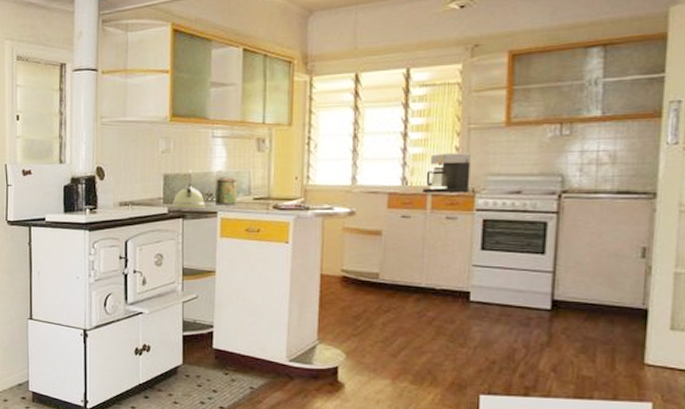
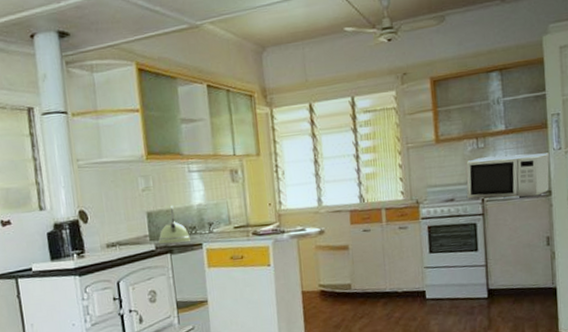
canister: present [214,177,238,205] -> none [197,209,220,237]
coffee maker: present [422,153,471,194] -> none [377,169,415,208]
microwave: none [539,146,659,198] -> present [466,153,550,199]

